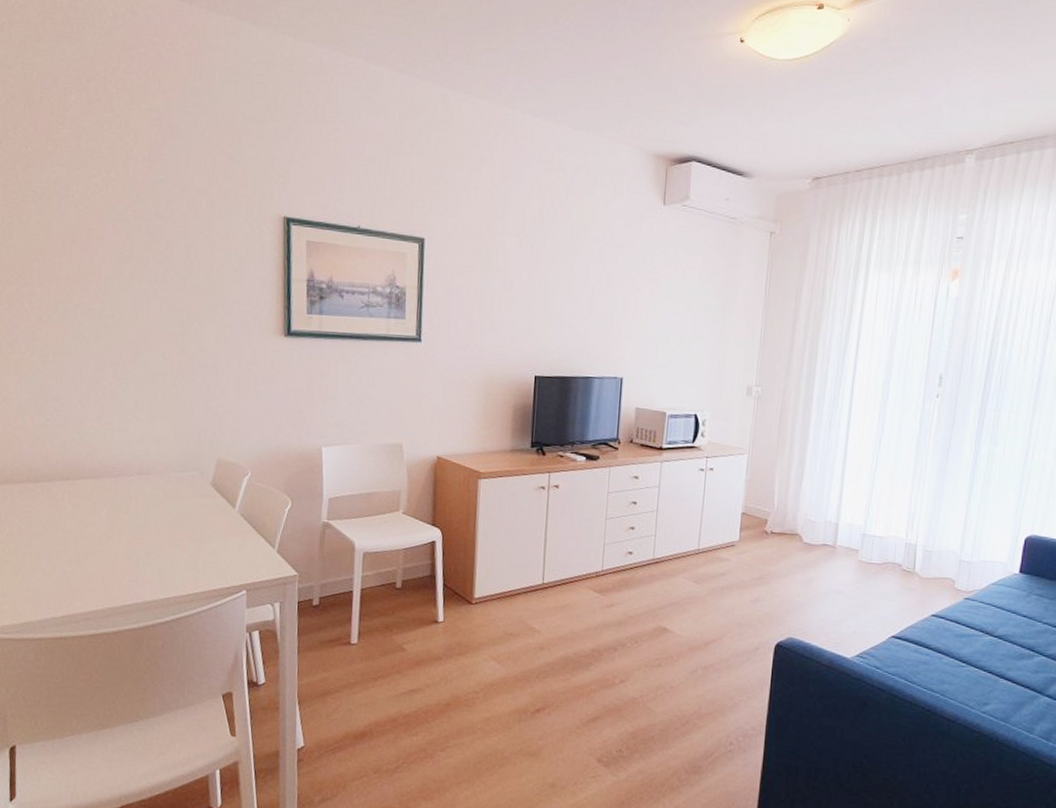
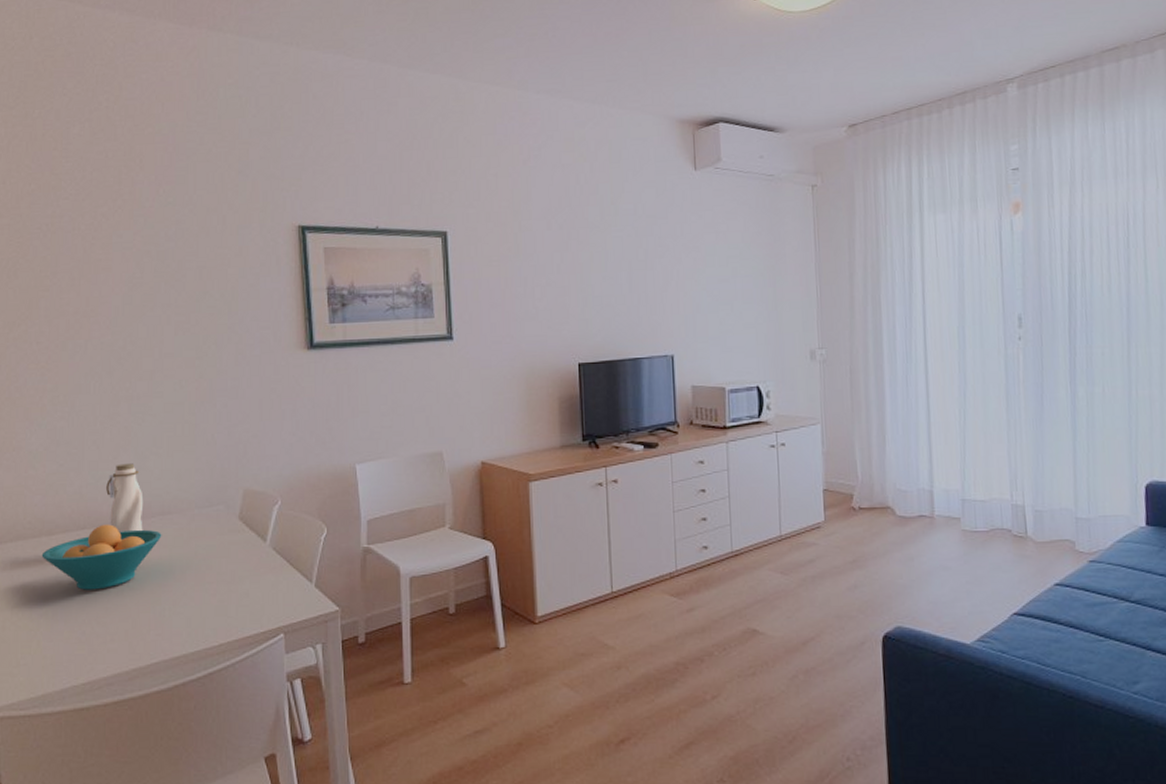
fruit bowl: none [27,477,140,536] -> present [41,524,162,590]
water bottle: none [90,424,124,487] -> present [106,463,144,533]

